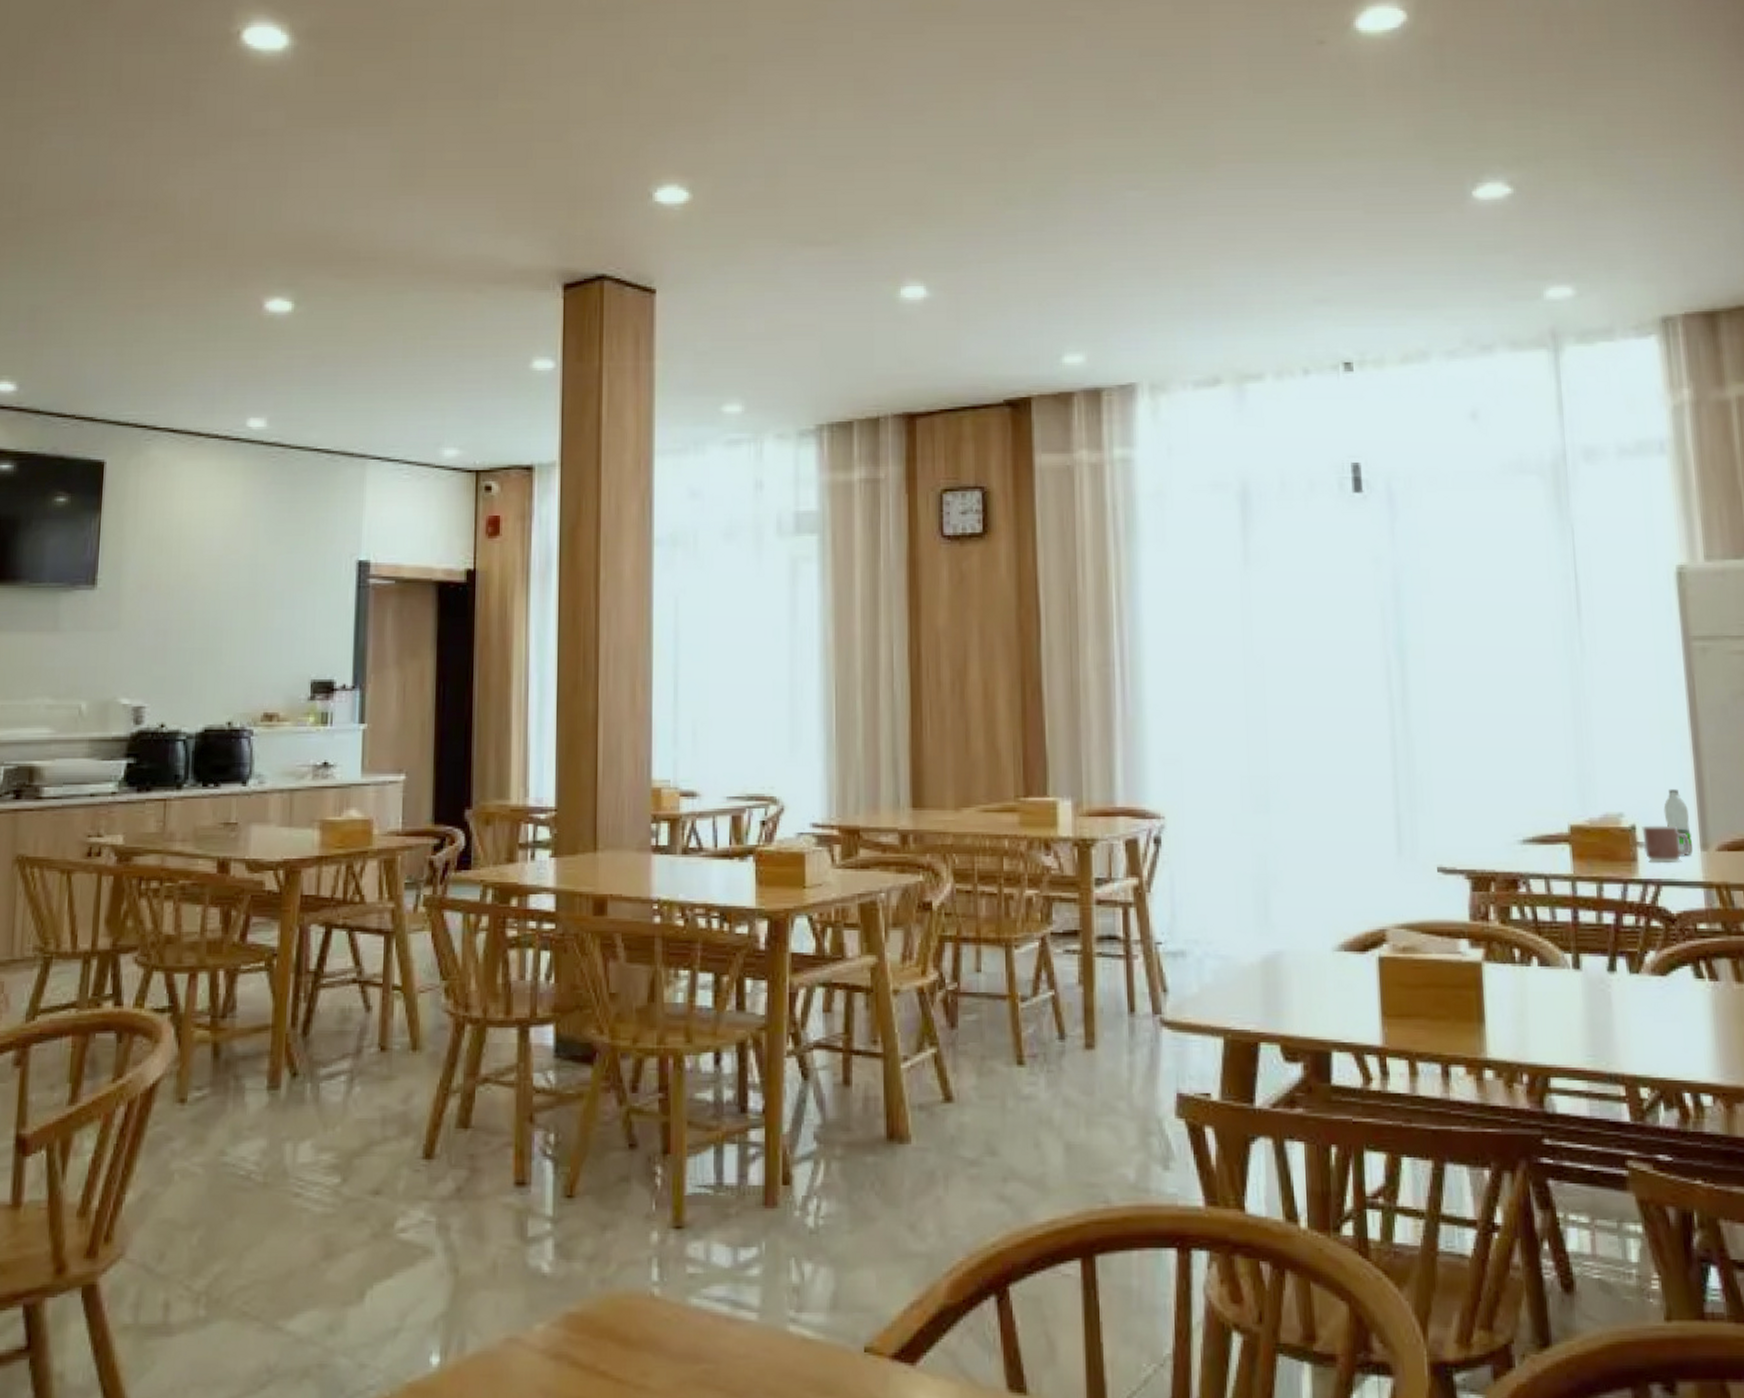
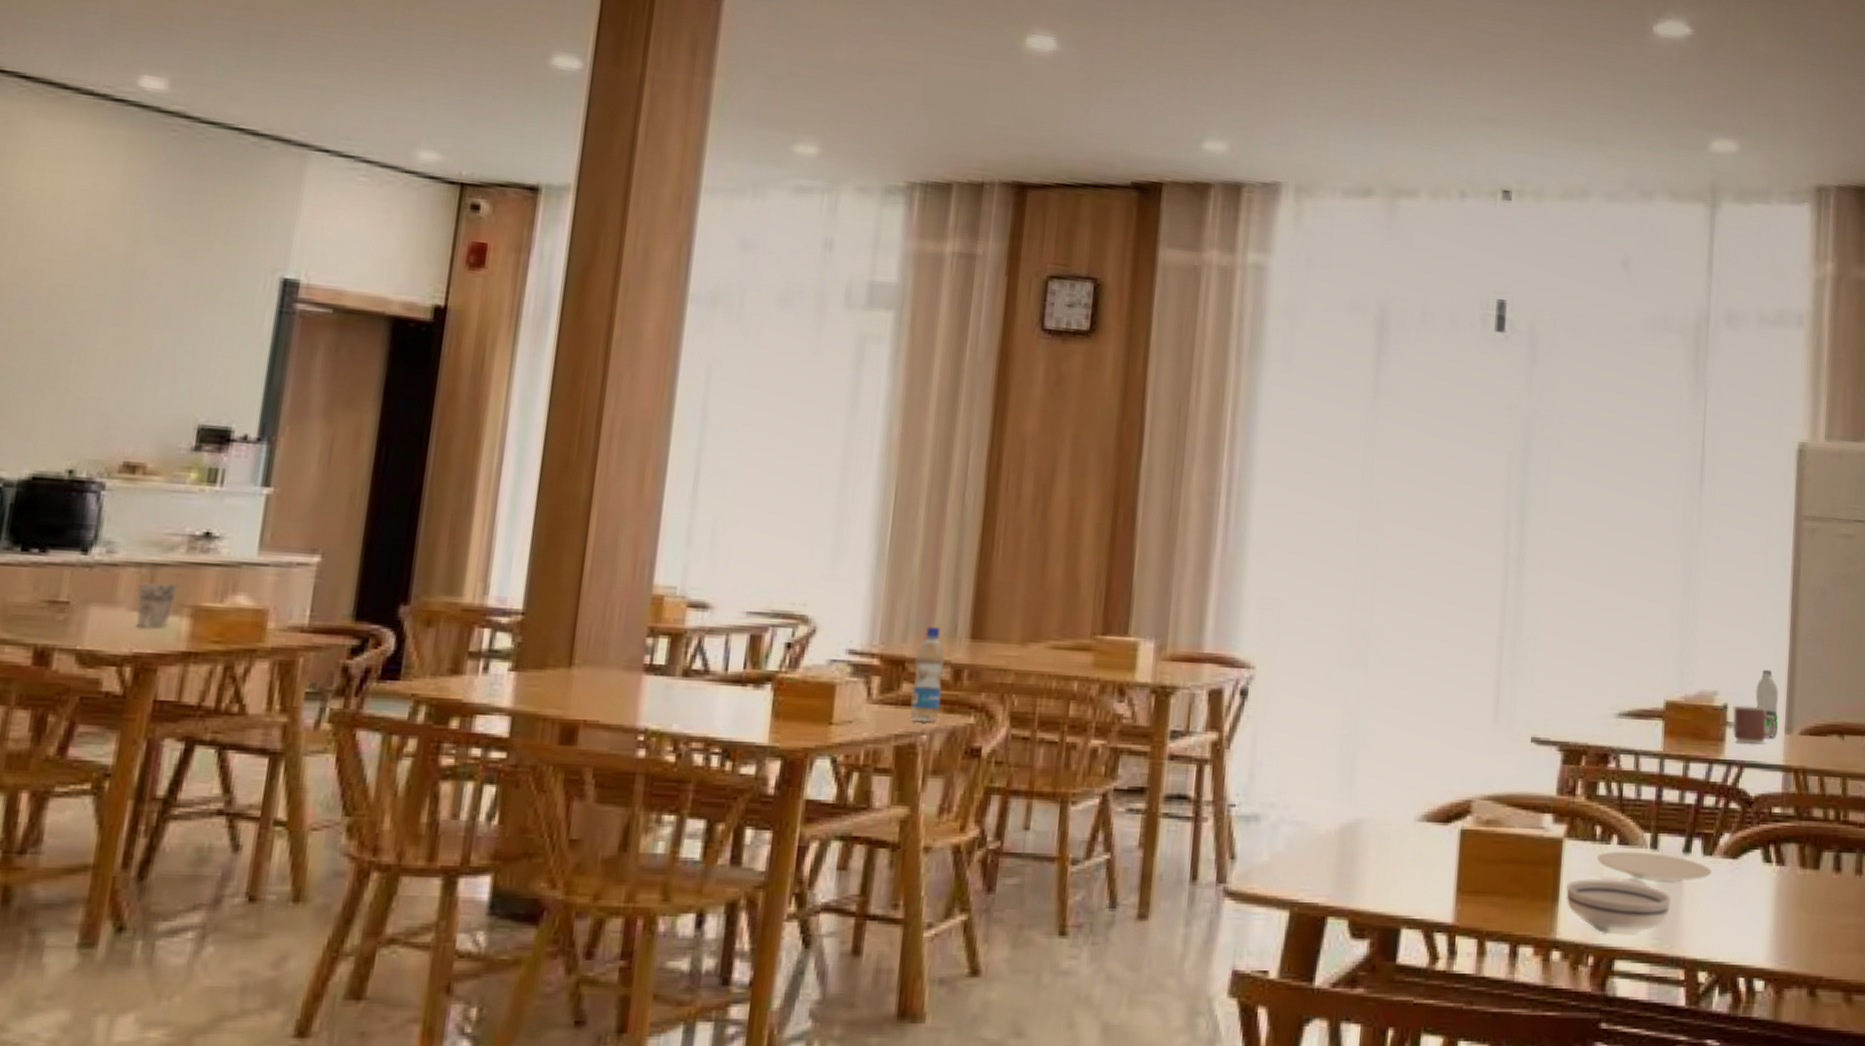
cup: none [281,804,309,841] -> present [136,582,178,631]
bottle: none [868,800,893,882] -> present [910,627,946,723]
bowl: none [1491,1000,1602,1055] -> present [1566,879,1671,937]
plate: none [1518,972,1640,1003] -> present [1596,851,1711,884]

